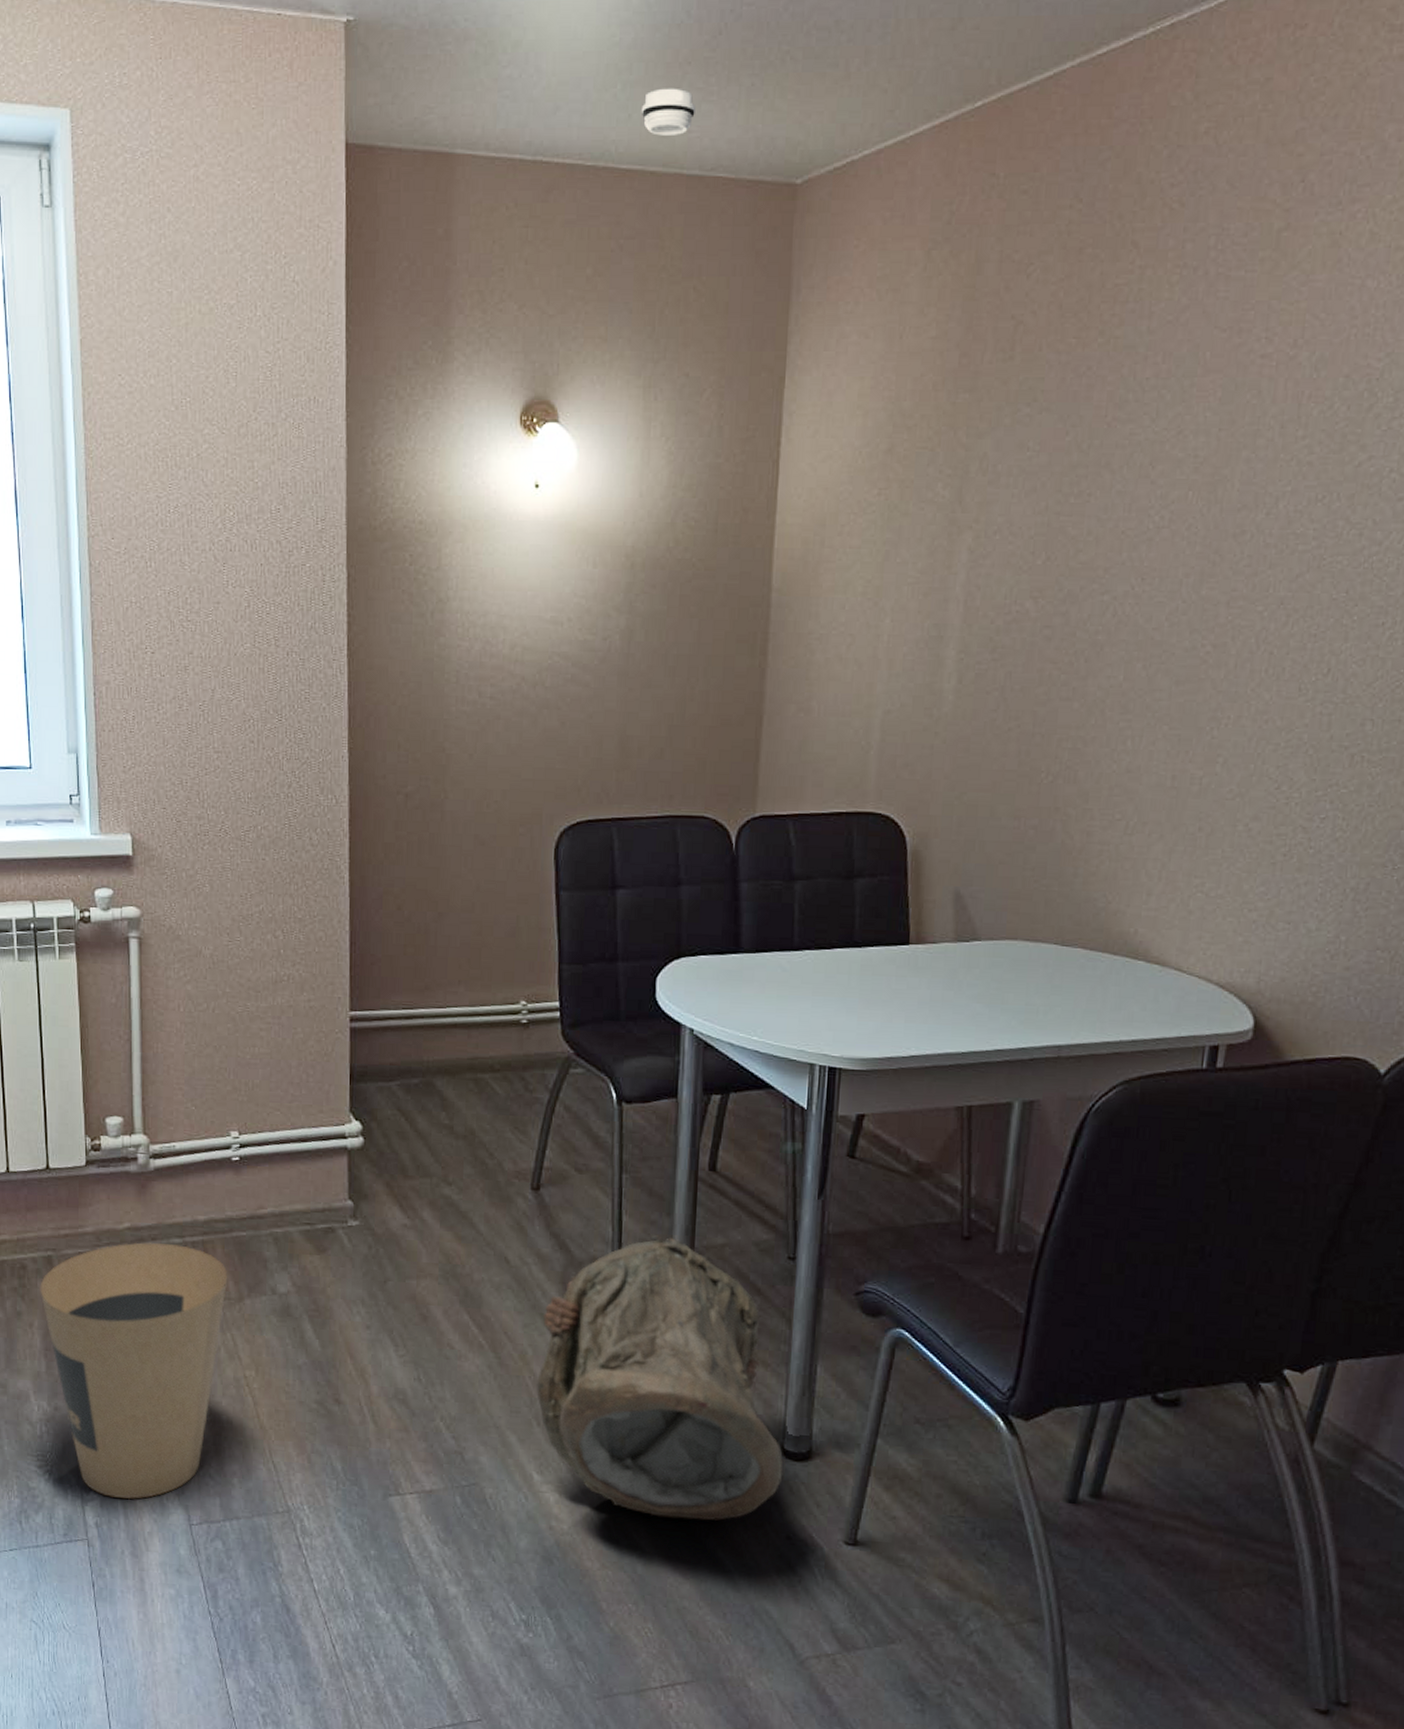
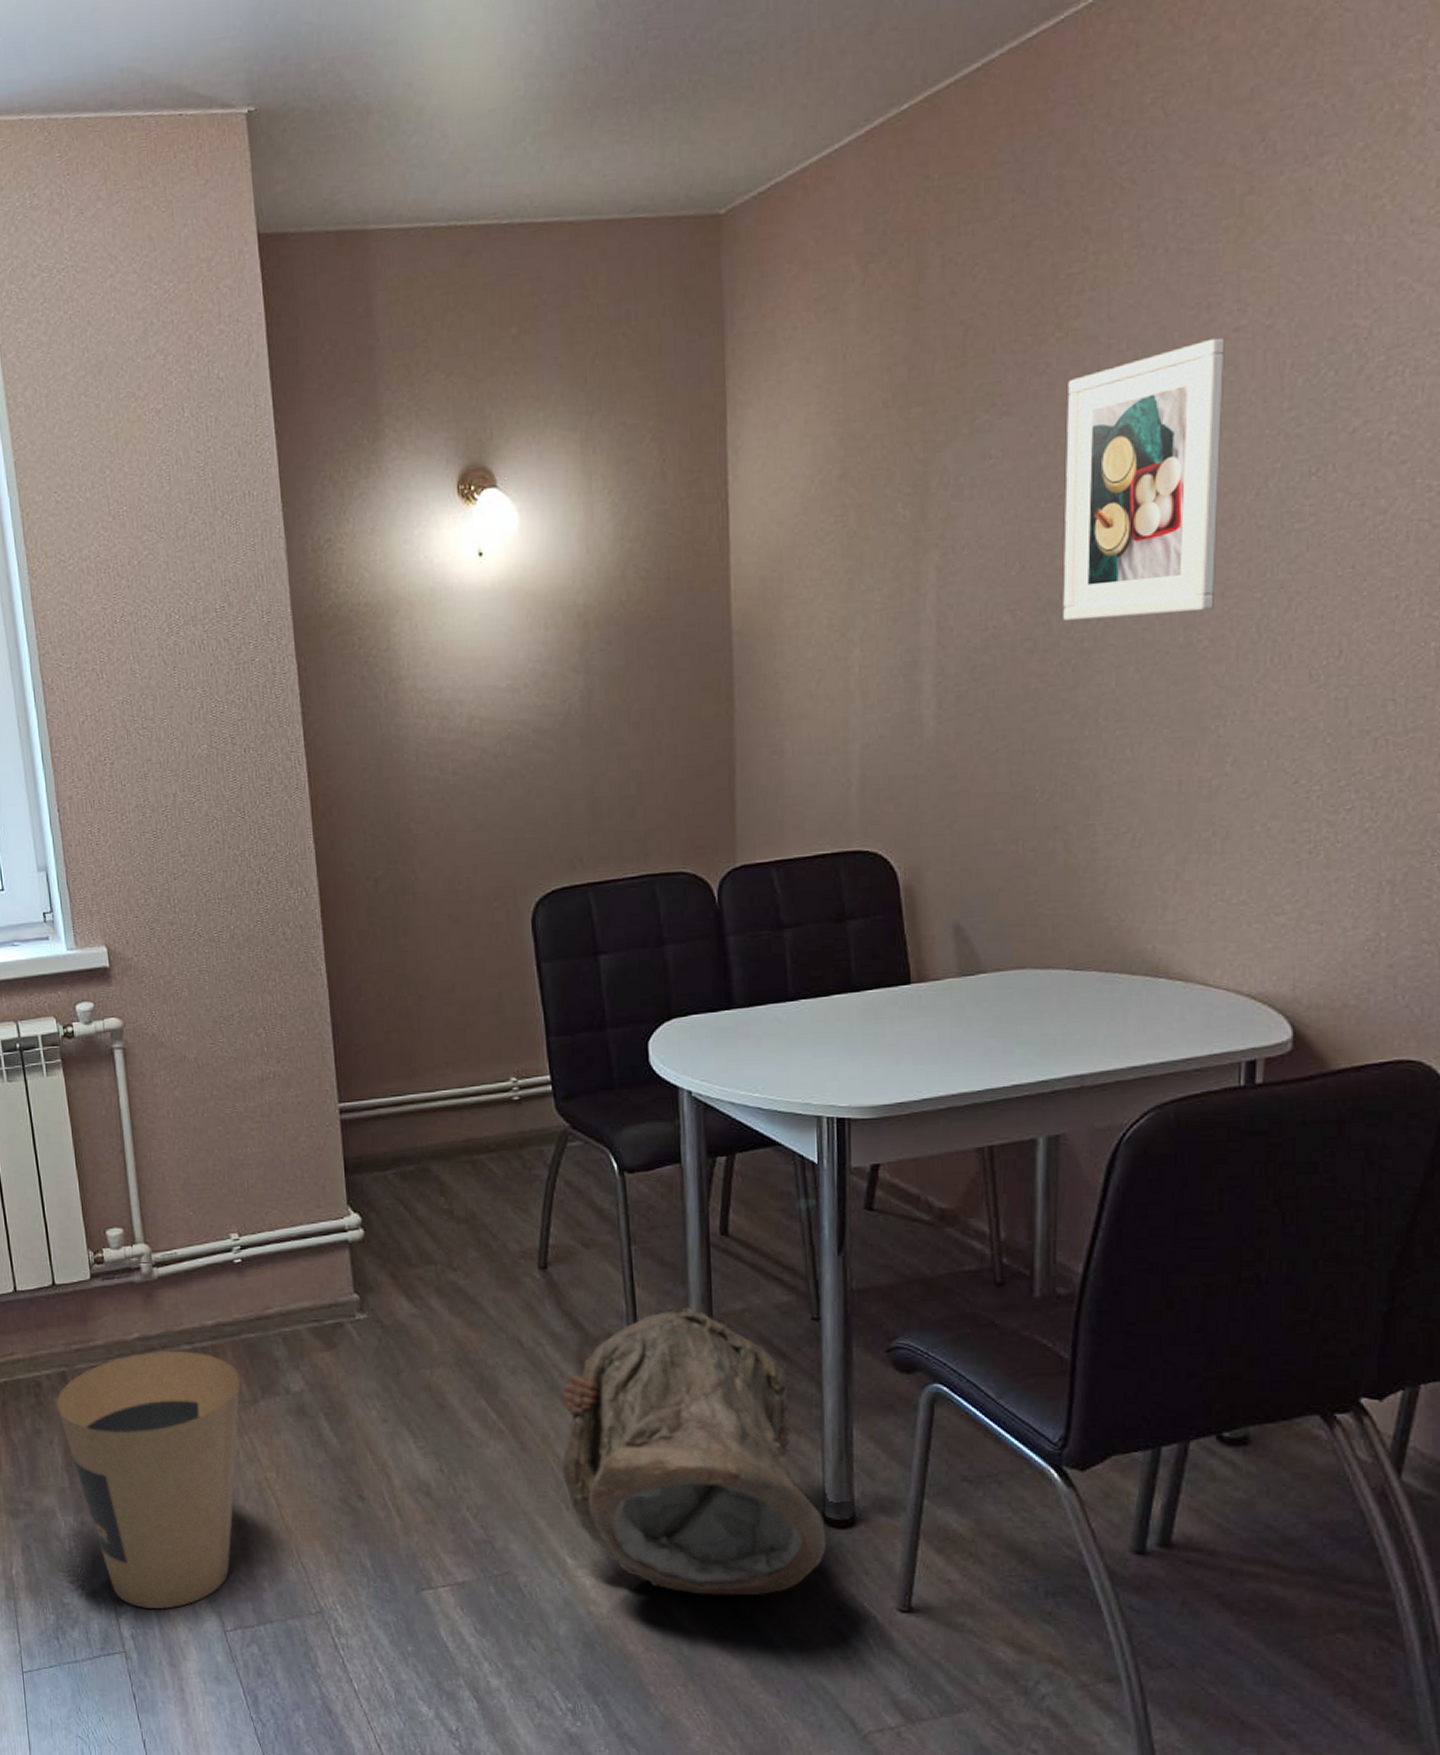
smoke detector: present [640,88,695,136] -> none [552,133,609,184]
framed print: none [1081,362,1251,618] -> present [1063,337,1225,622]

